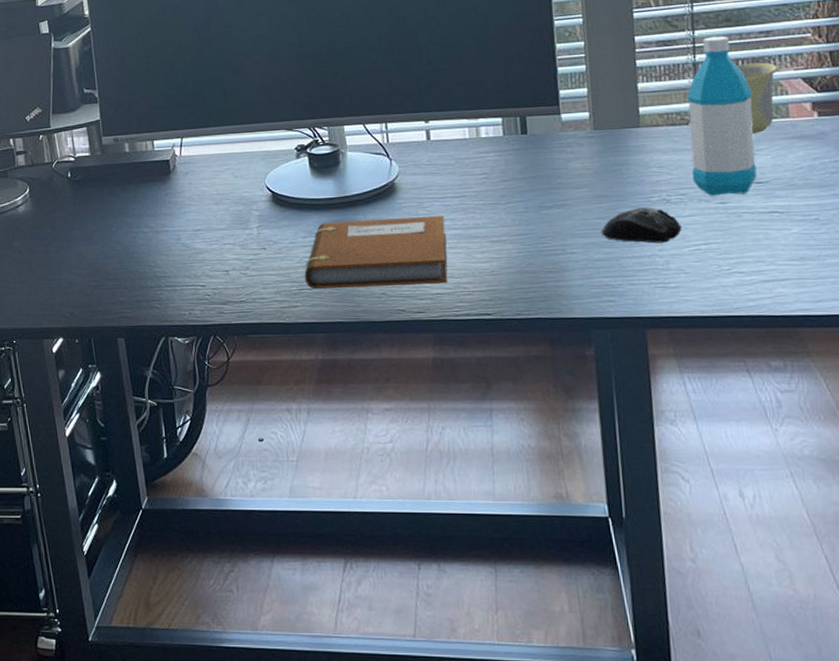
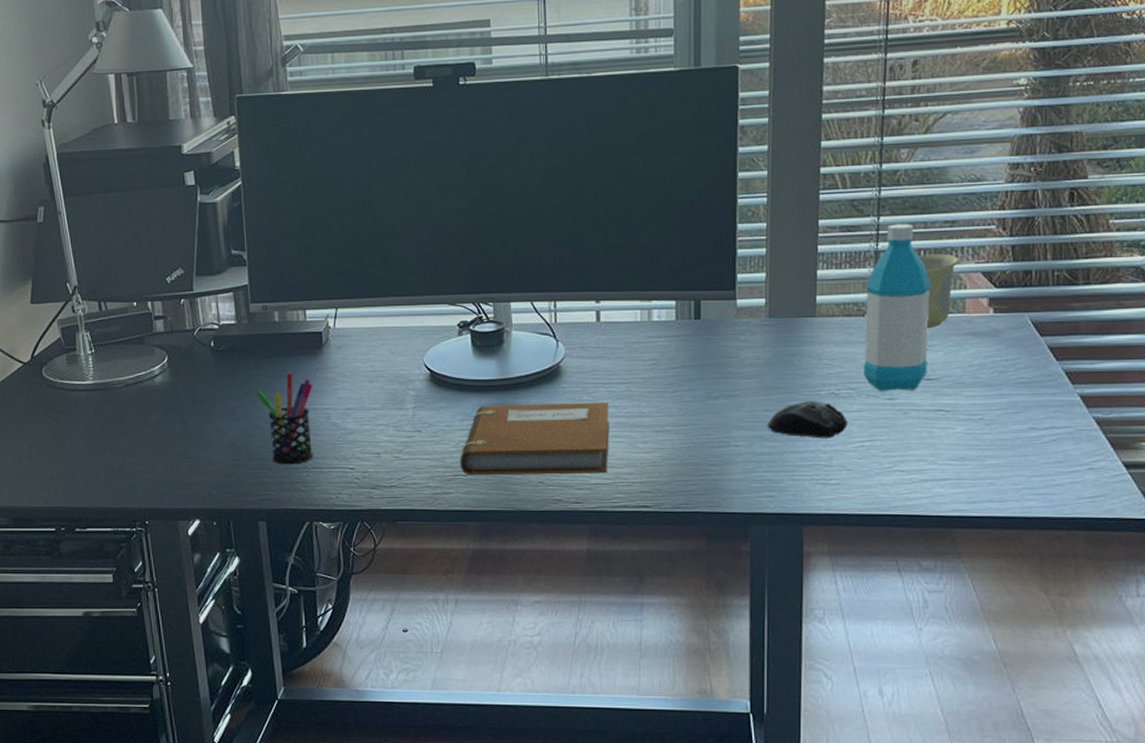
pen holder: none [111,198,166,284] -> present [256,372,313,465]

